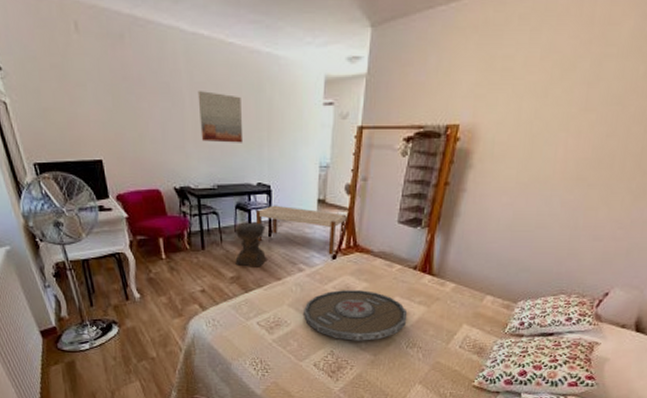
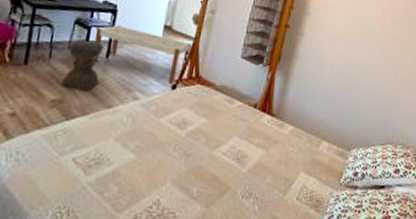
serving tray: present [304,290,408,341] -> none [131,124,246,188]

